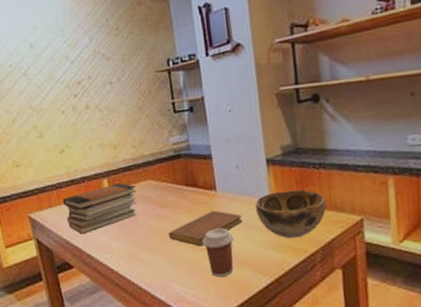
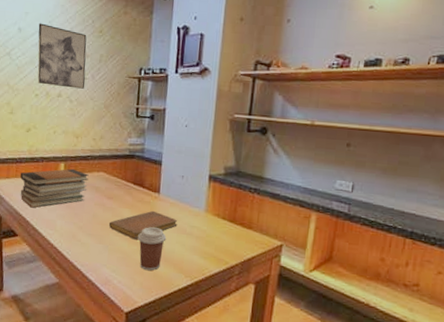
wall art: none [50,34,113,100] -> present [37,23,87,89]
decorative bowl: present [255,189,326,239] -> none [190,205,254,250]

